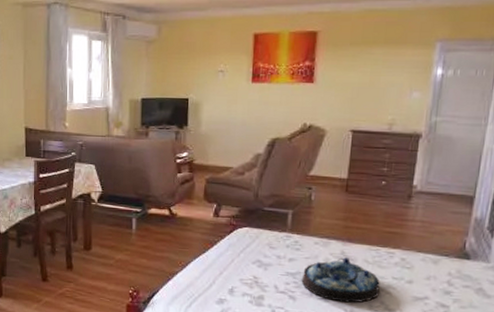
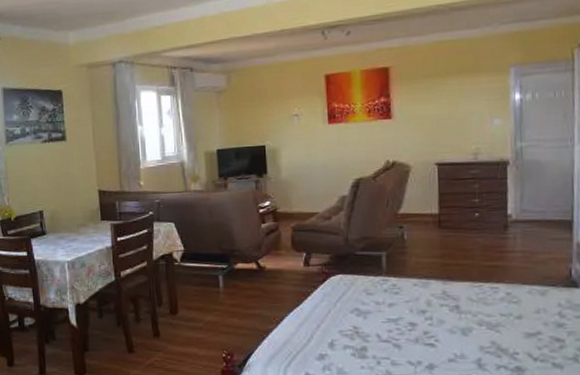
serving tray: present [301,257,381,303] -> none [404,297,490,346]

